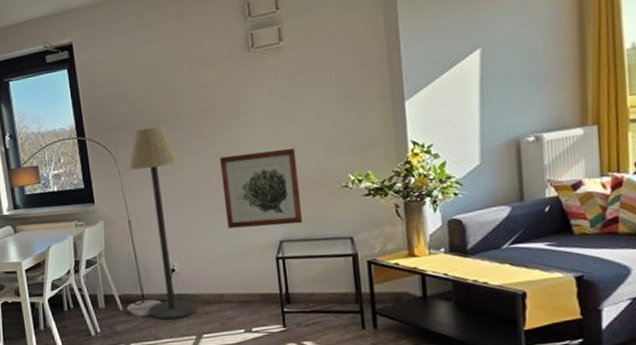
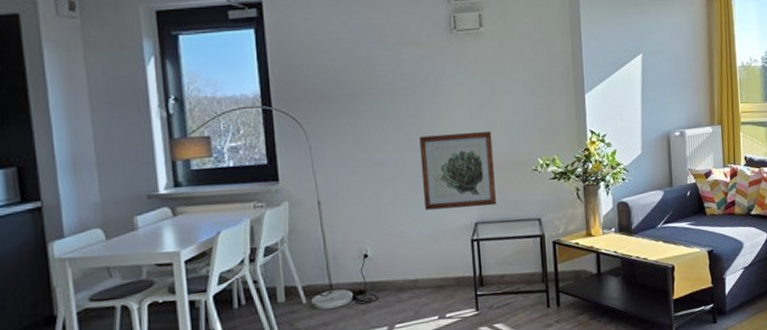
floor lamp: present [129,126,197,320] -> none [321,100,389,312]

